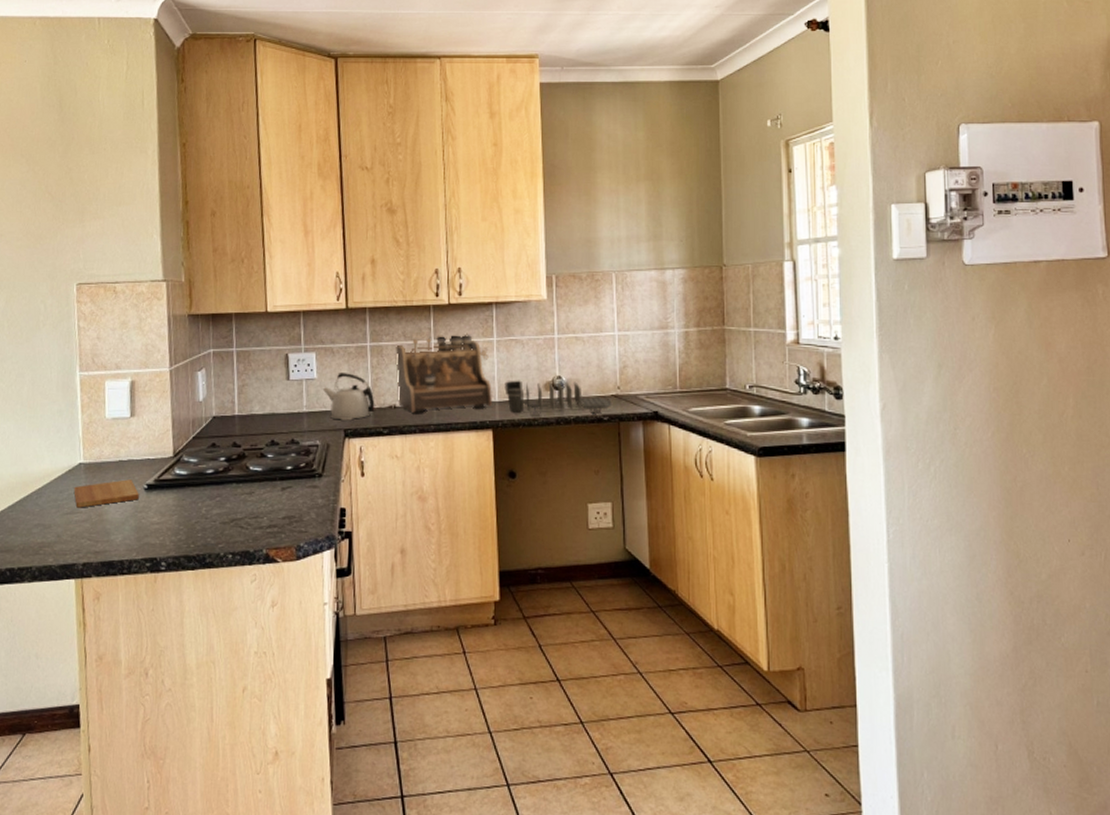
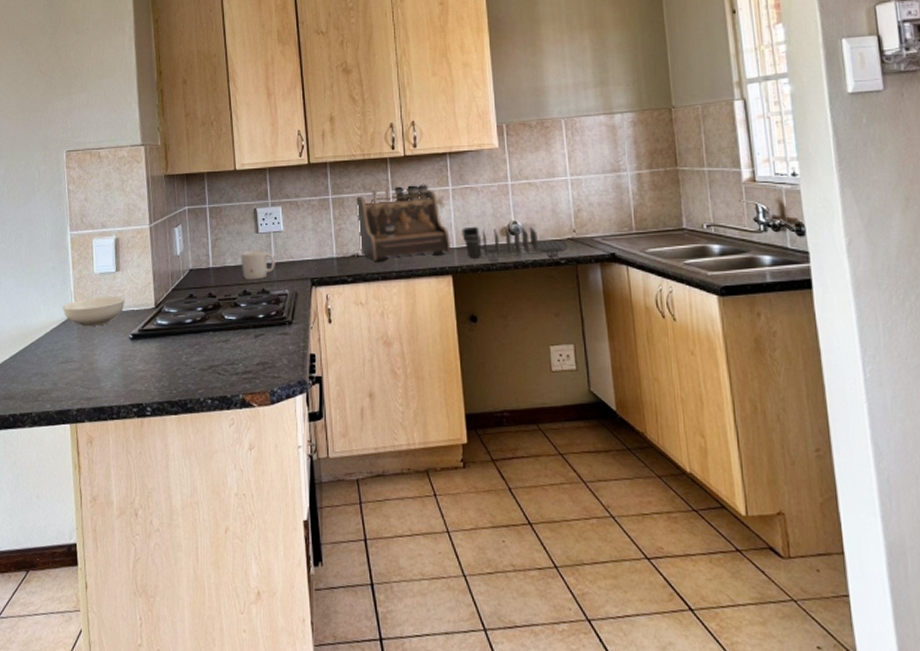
bowl: none [68,443,141,476] -> present [62,296,126,327]
cutting board: present [73,479,139,508] -> none [67,330,125,357]
mug: none [269,398,307,430] -> present [241,250,275,280]
kettle: present [322,373,375,422] -> none [289,225,339,271]

